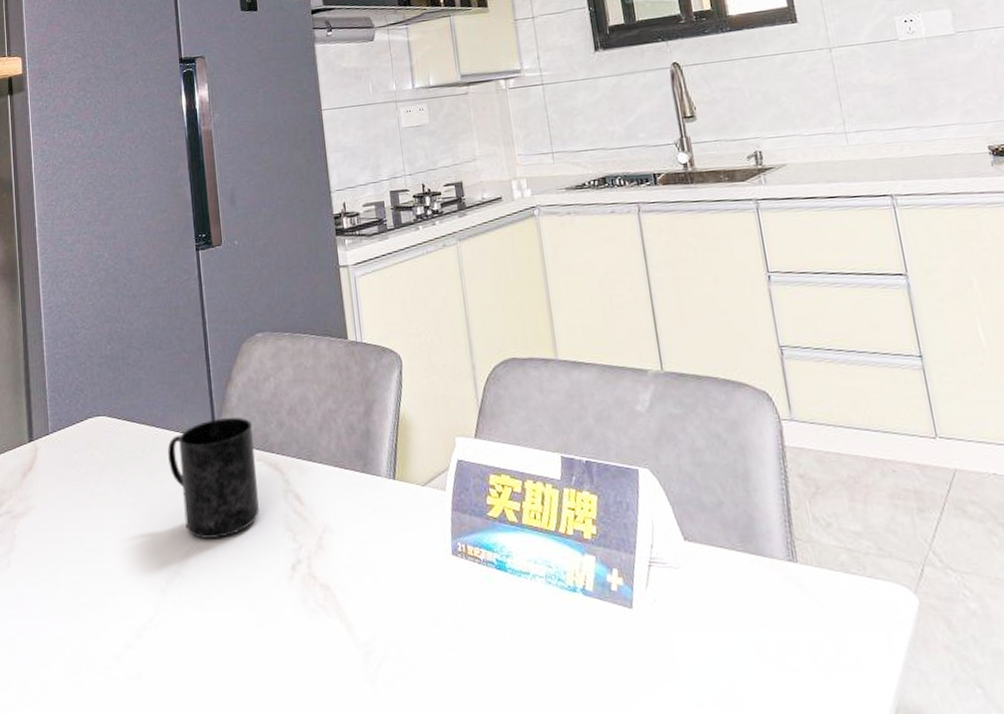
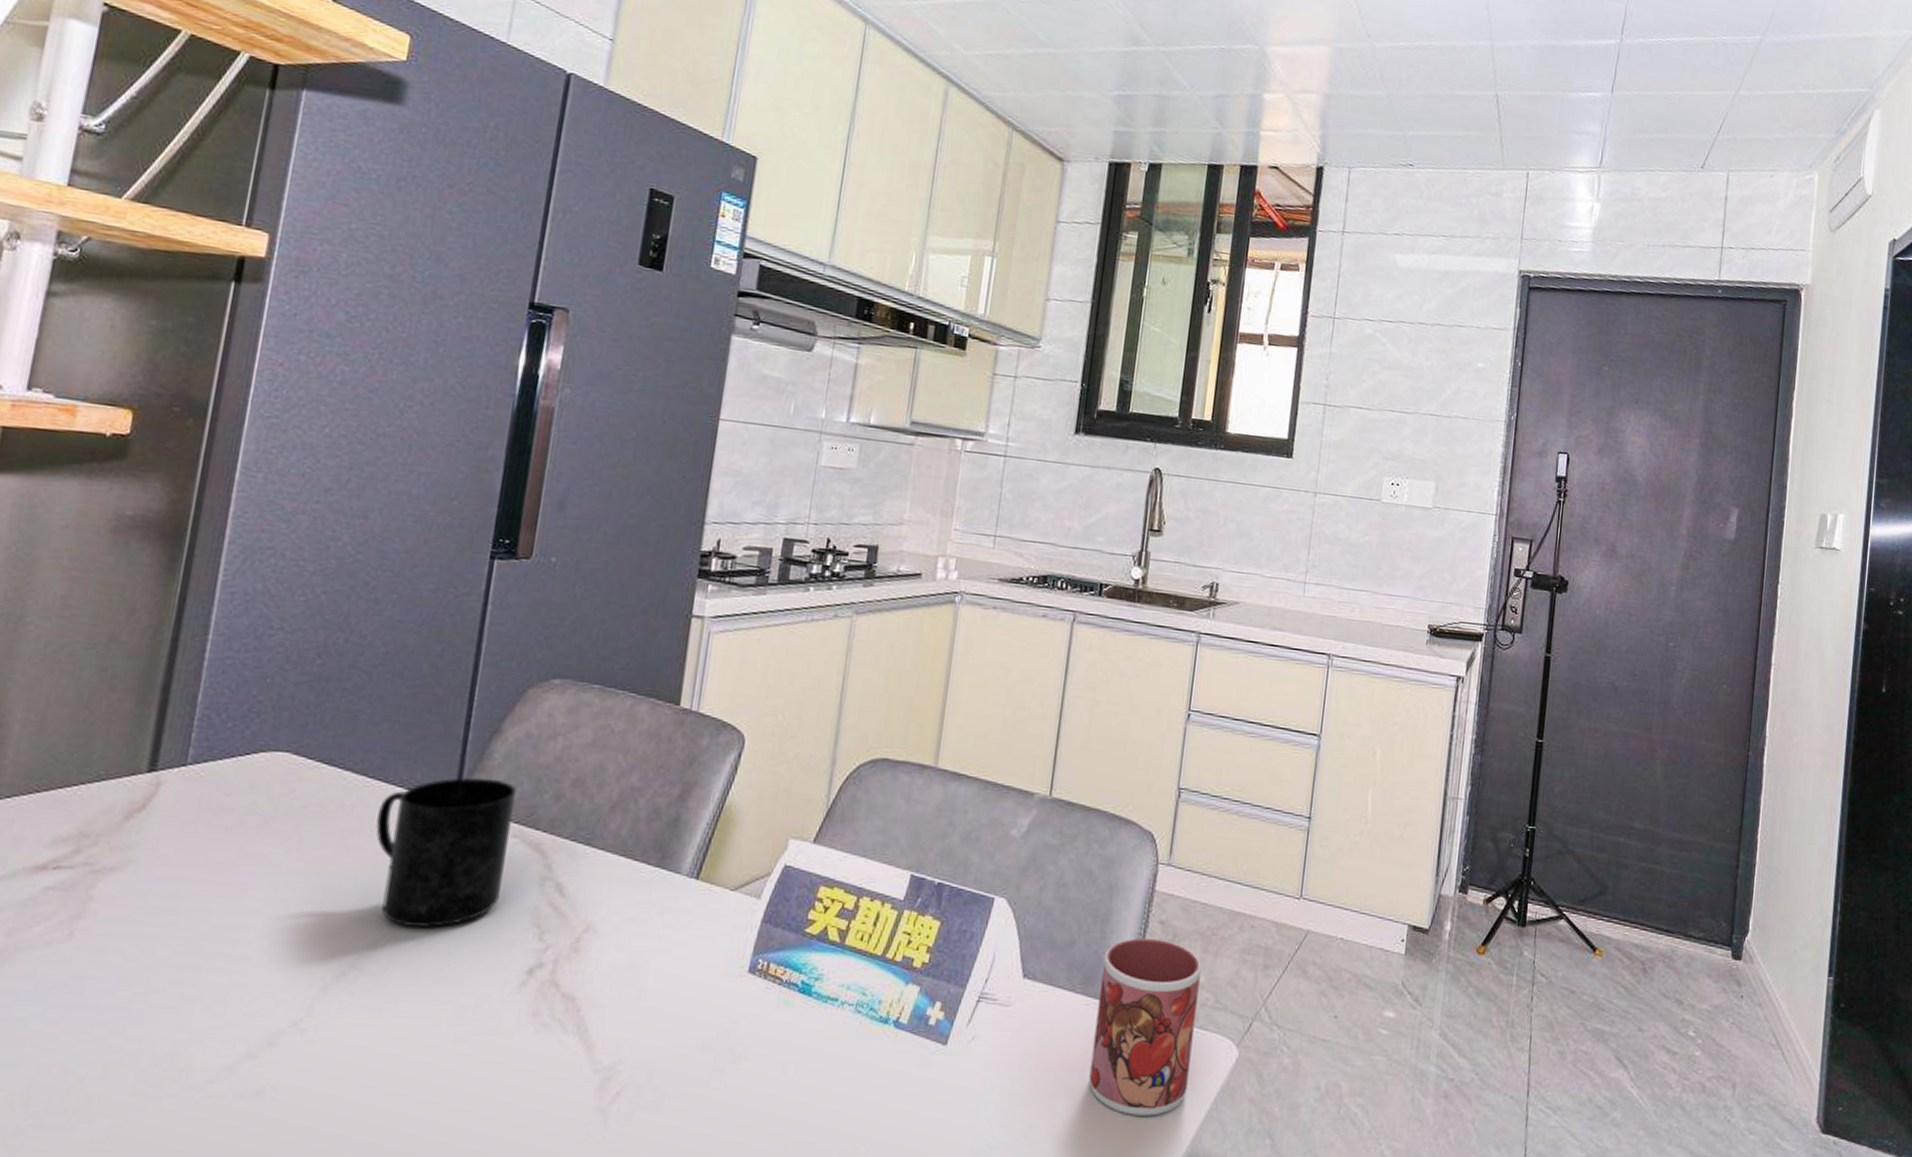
mug: none [754,493,876,668] -> present [1089,938,1201,1116]

